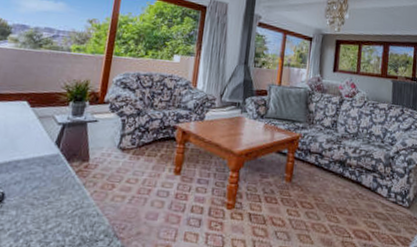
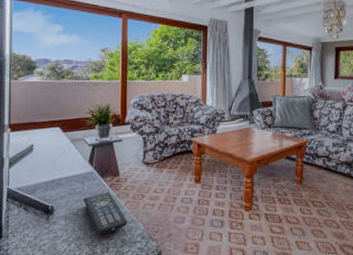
remote control: none [41,179,91,231] -> present [83,192,128,236]

